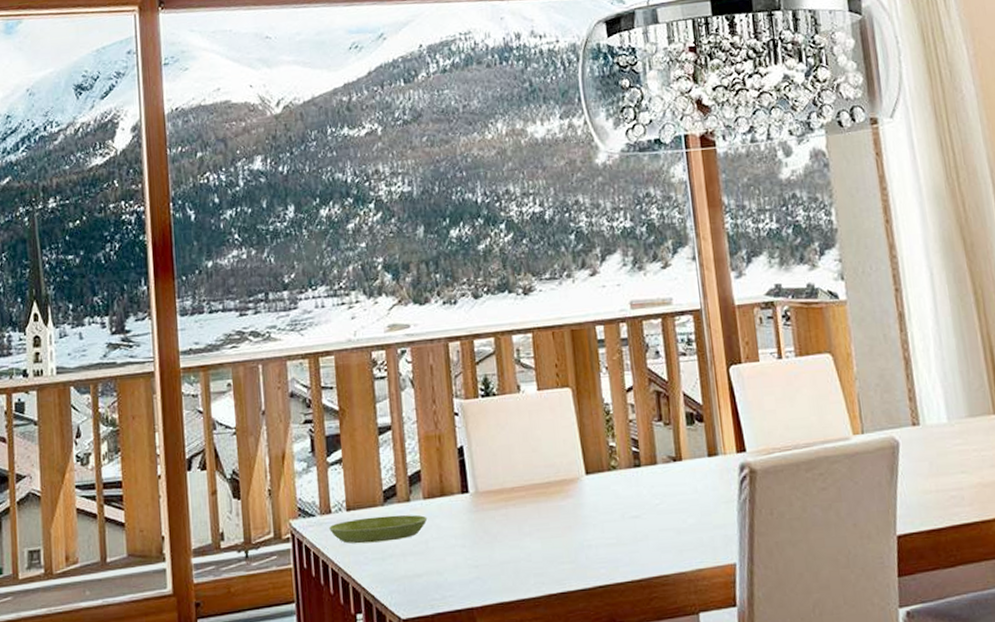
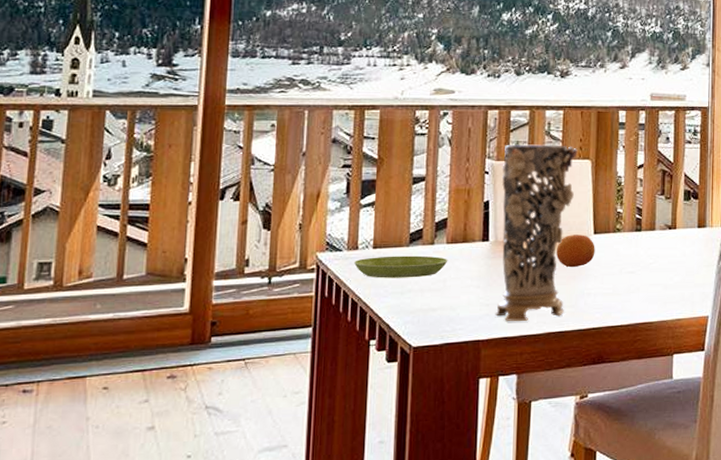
decorative vase: none [472,373,564,584] -> present [495,144,578,322]
fruit: none [545,476,590,517] -> present [556,235,595,268]

